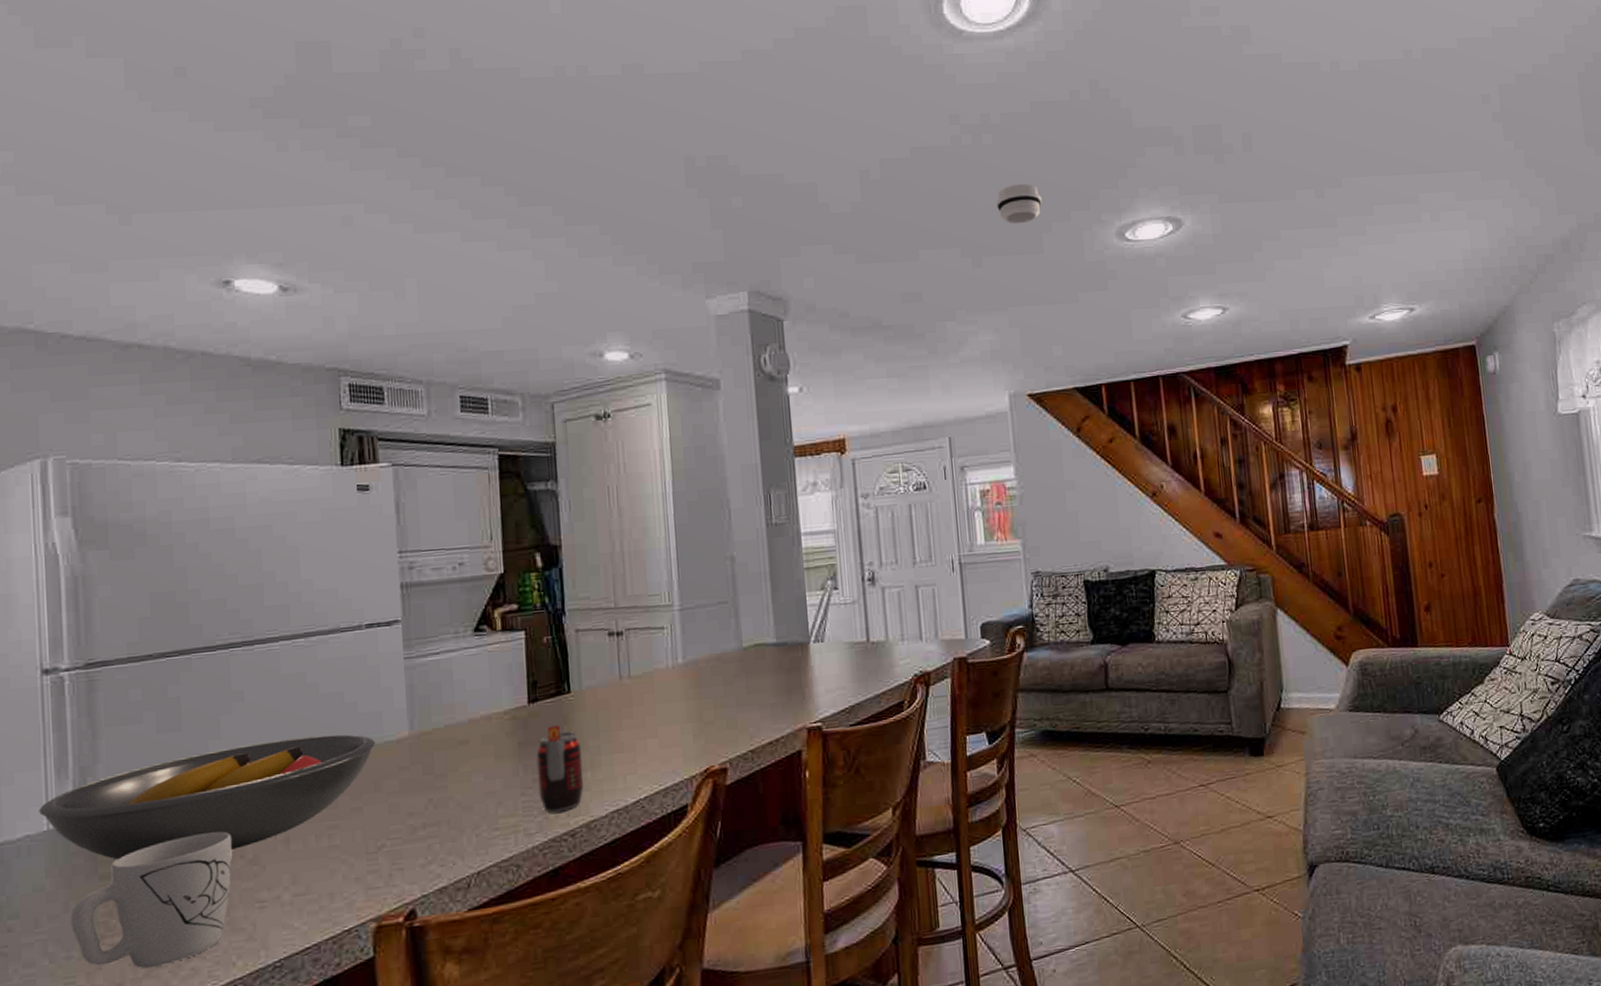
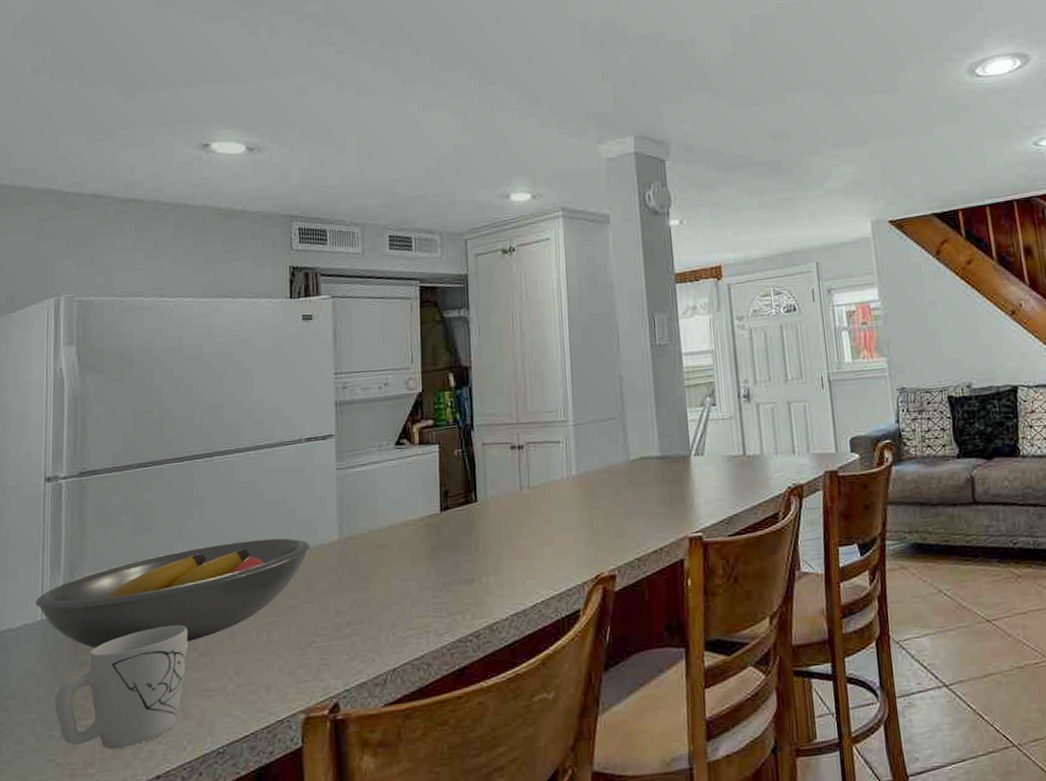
beverage can: present [536,725,584,813] -> none [446,532,488,615]
smoke detector: present [996,184,1042,224] -> none [855,30,897,67]

